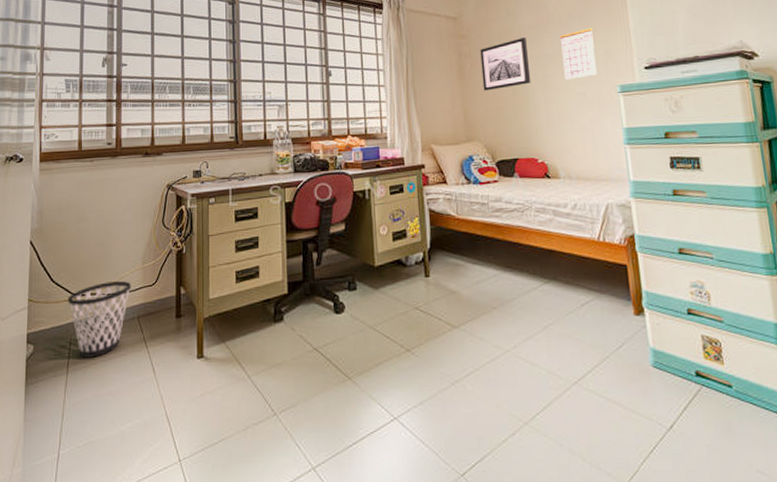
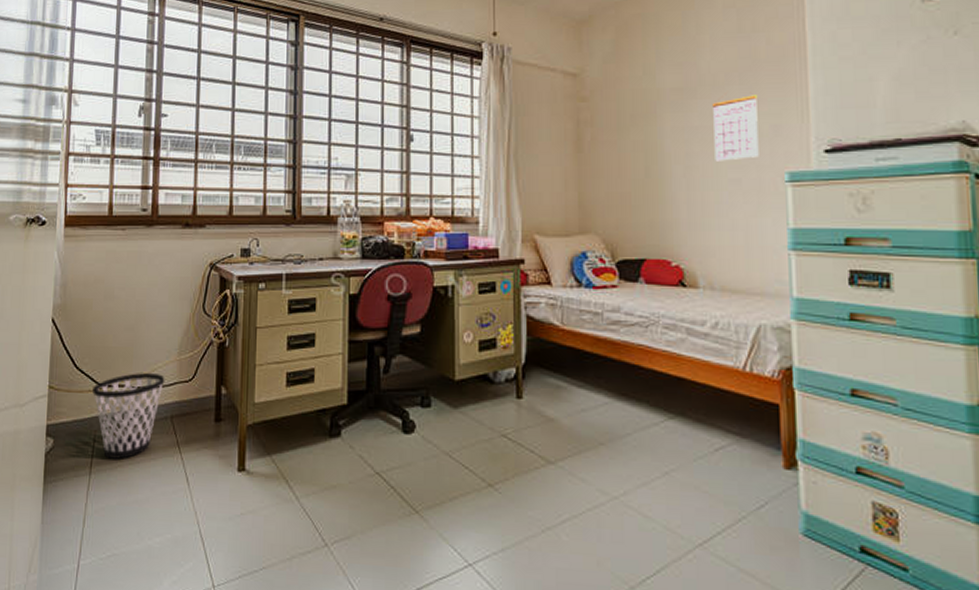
wall art: present [480,38,531,91] -> none [605,104,670,171]

